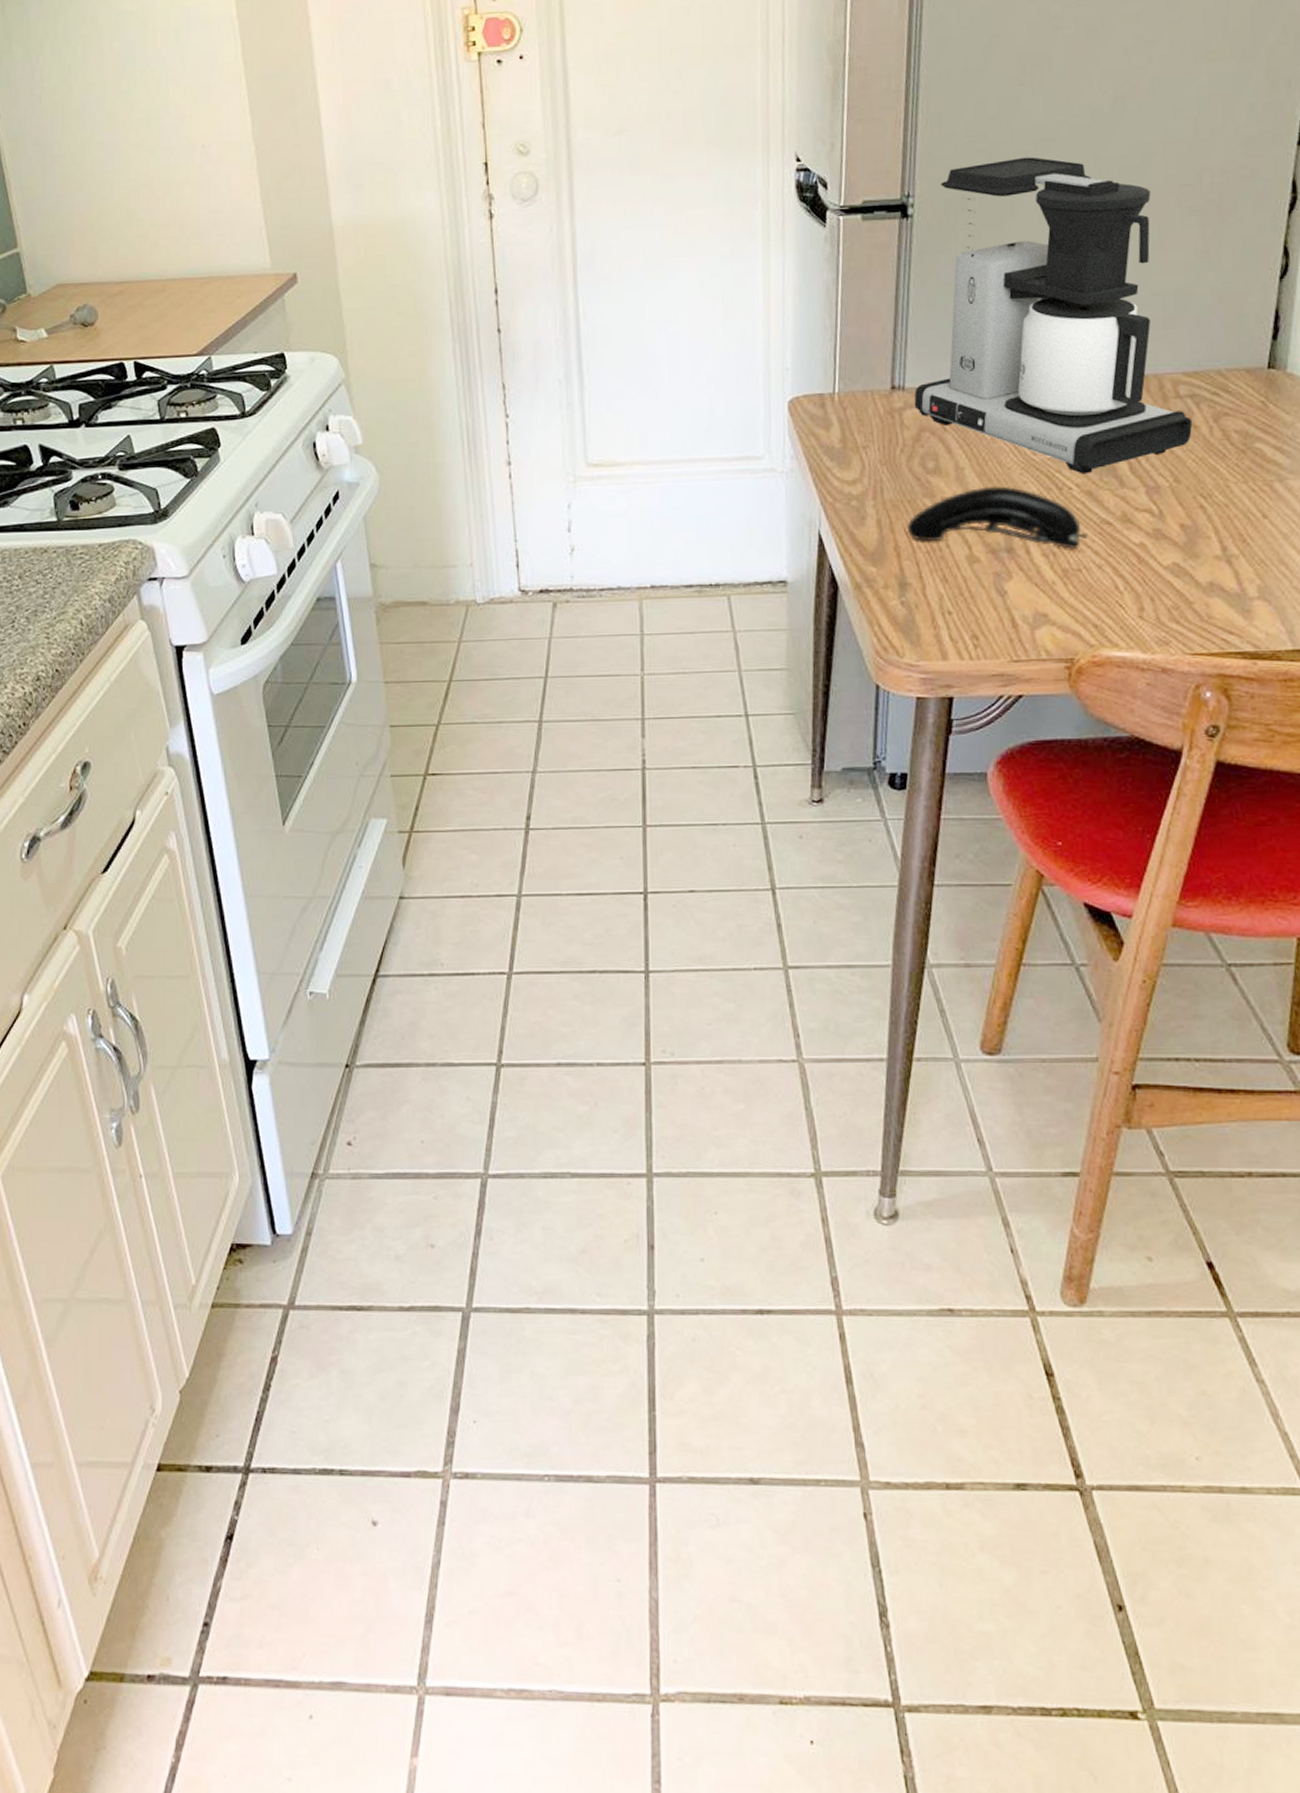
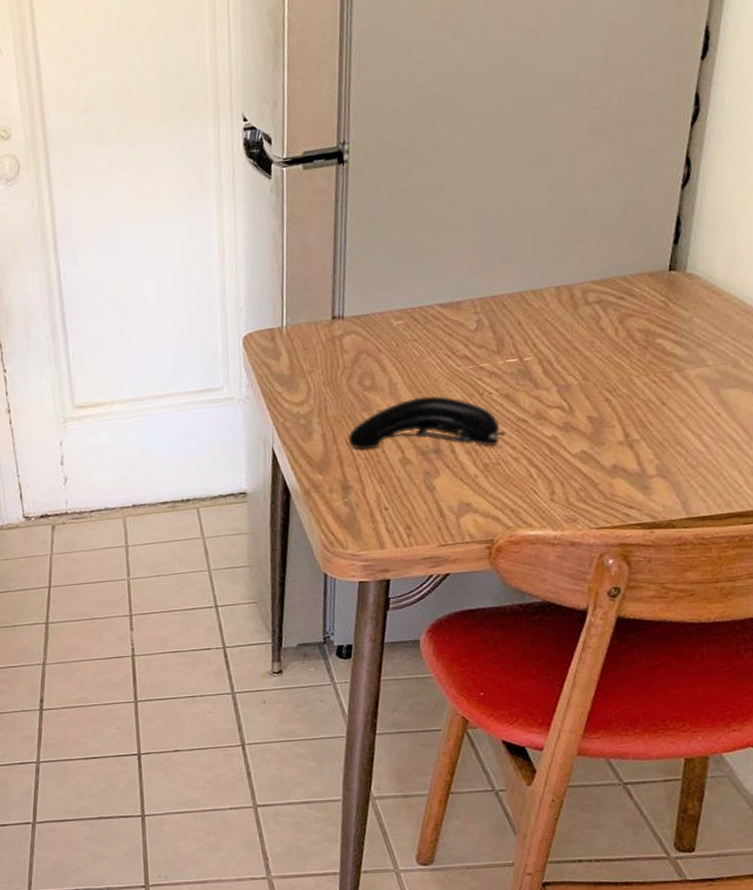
coffee maker: present [914,157,1193,474] -> none [352,95,600,380]

